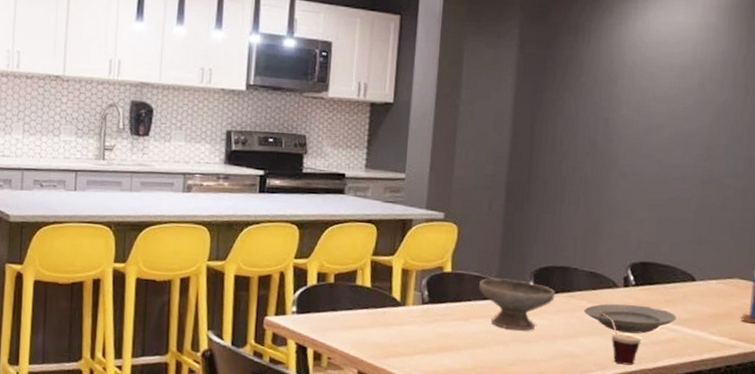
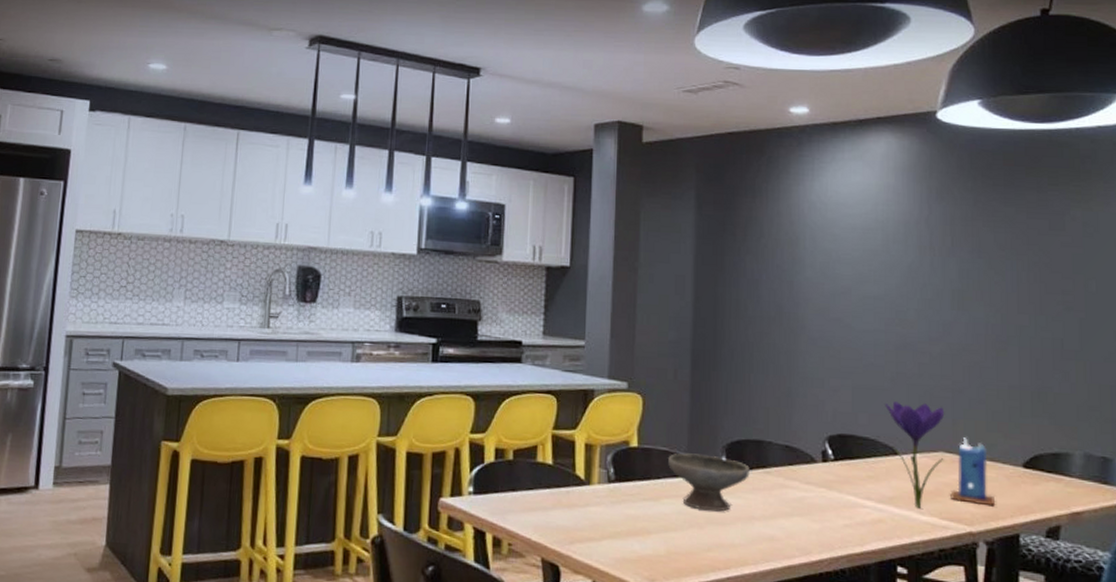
plate: present [583,303,677,334] -> none [781,480,881,514]
cup: present [599,310,642,365] -> none [798,488,846,550]
flower: none [687,232,744,329] -> present [885,401,945,508]

